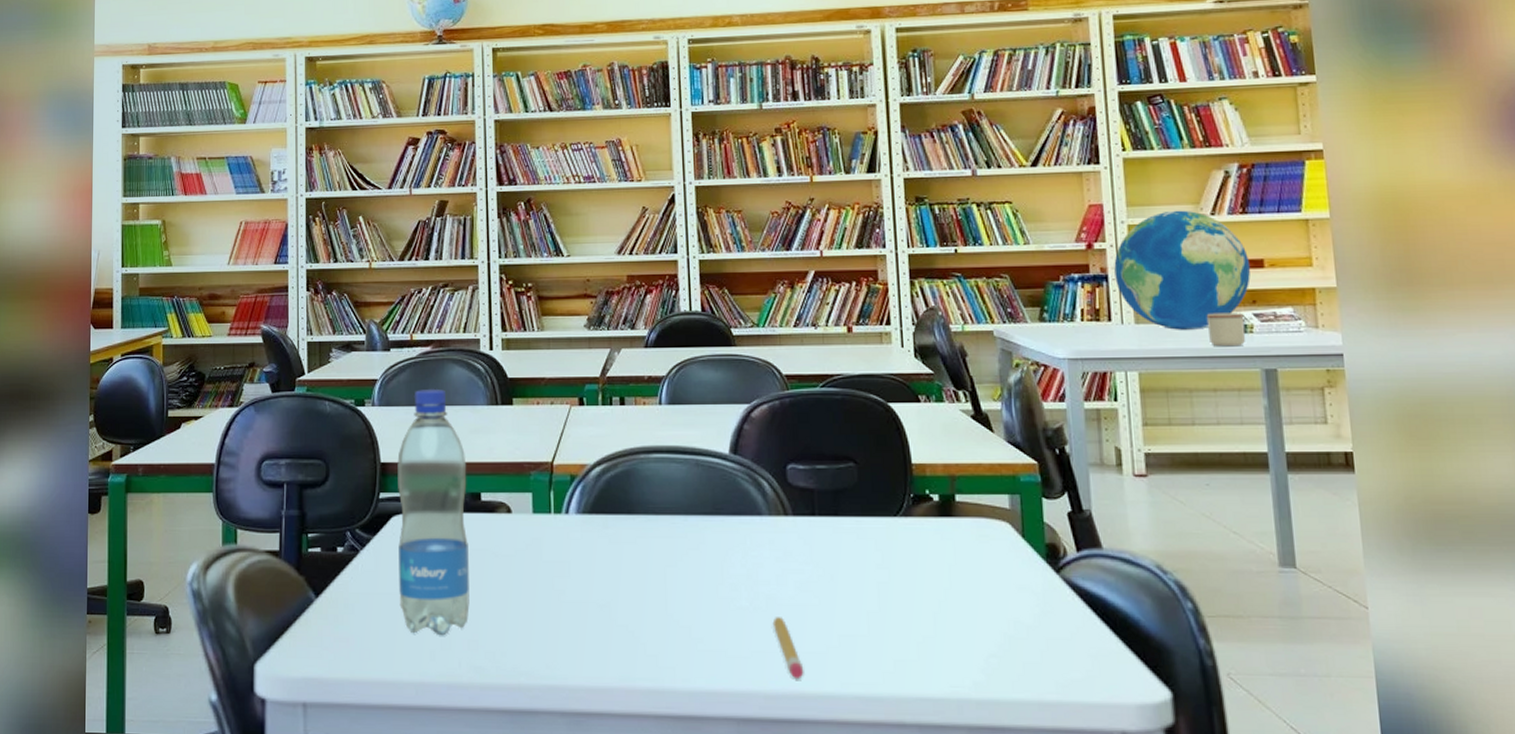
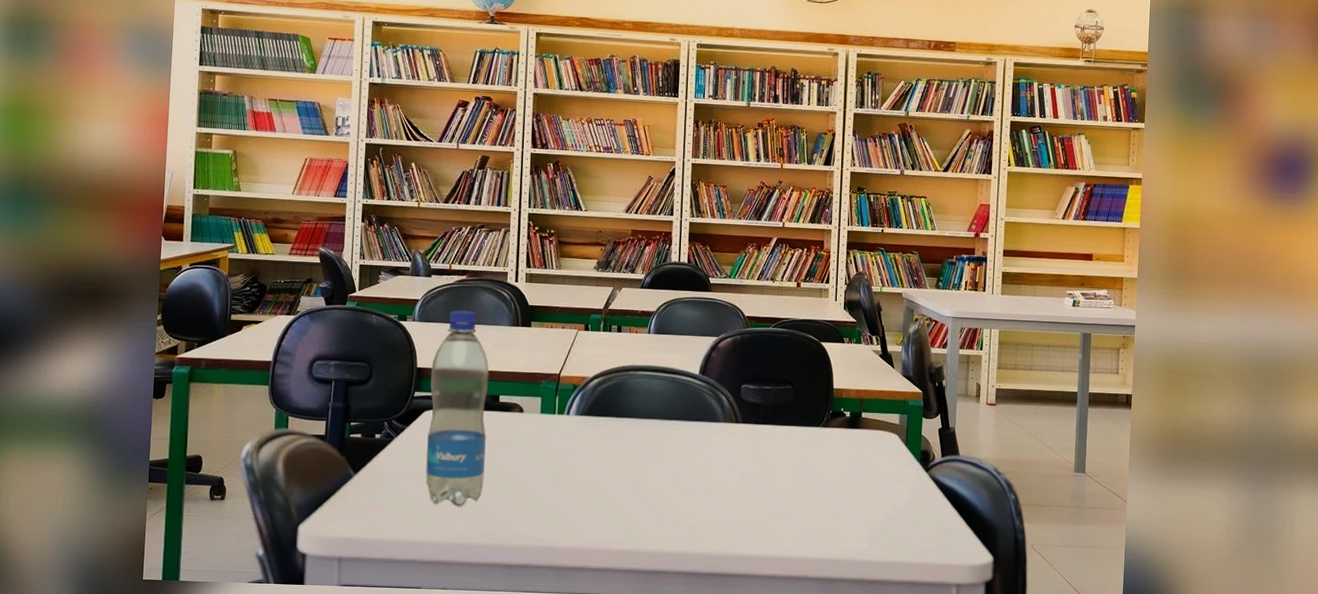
pencil: present [772,617,804,678] -> none [719,498,739,544]
globe: present [1114,210,1251,330] -> none [992,213,1084,302]
mug: present [1206,312,1246,347] -> none [1049,290,1075,316]

